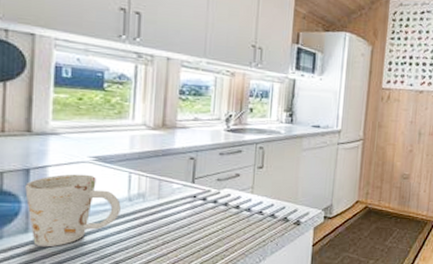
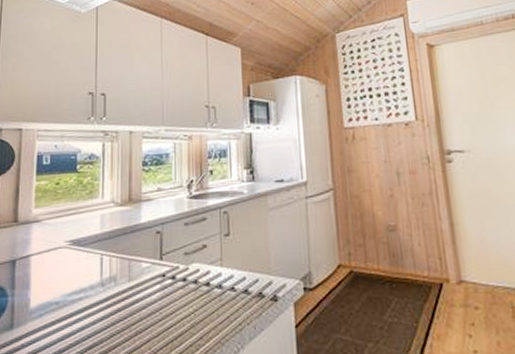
mug: present [25,174,121,248] -> none [11,260,94,345]

